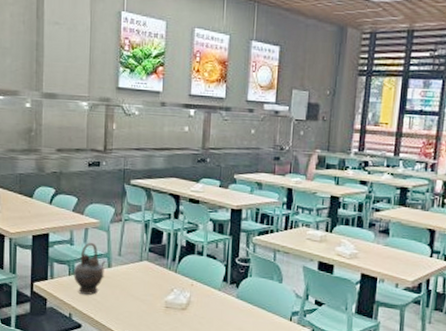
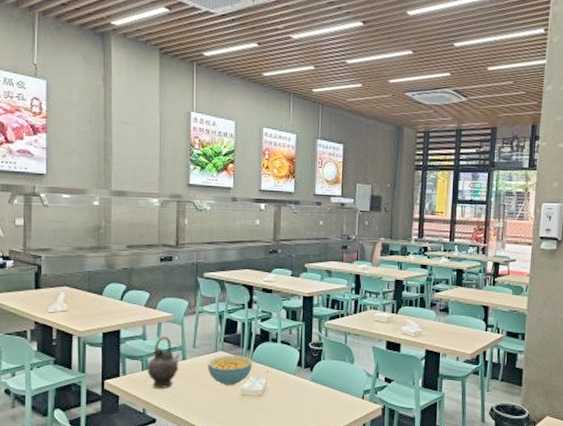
cereal bowl: none [132,265,178,297] -> present [207,355,253,386]

